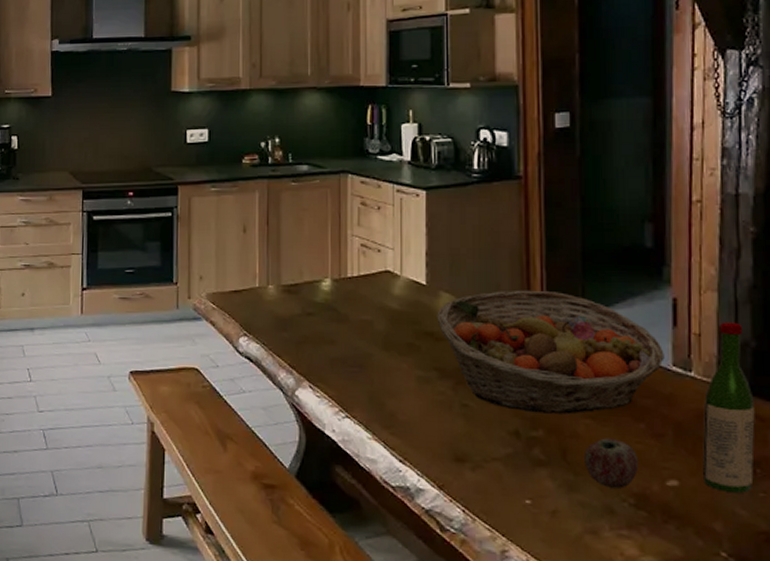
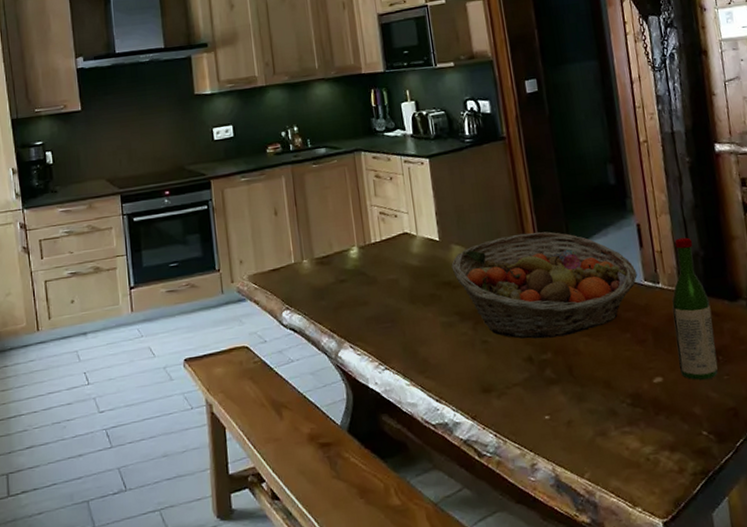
apple: present [584,438,639,488] -> none [586,350,631,393]

